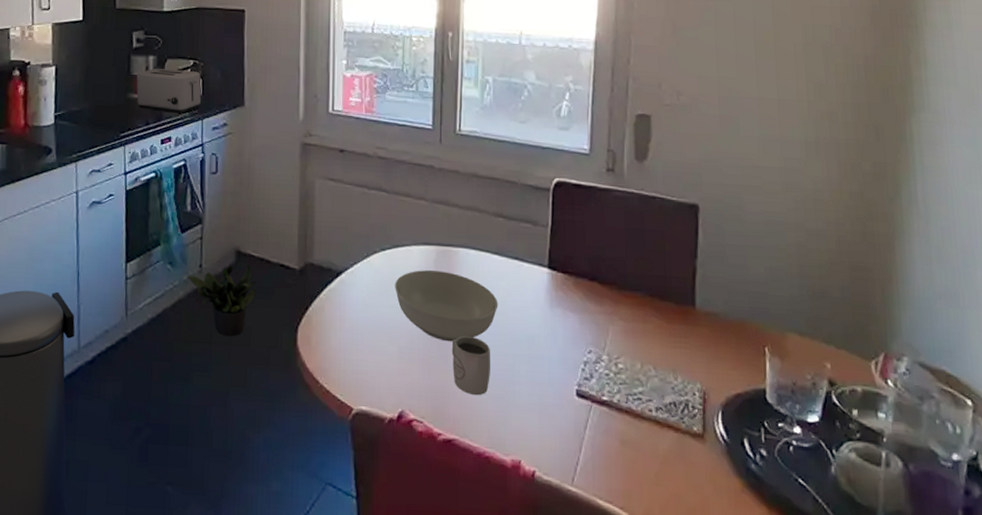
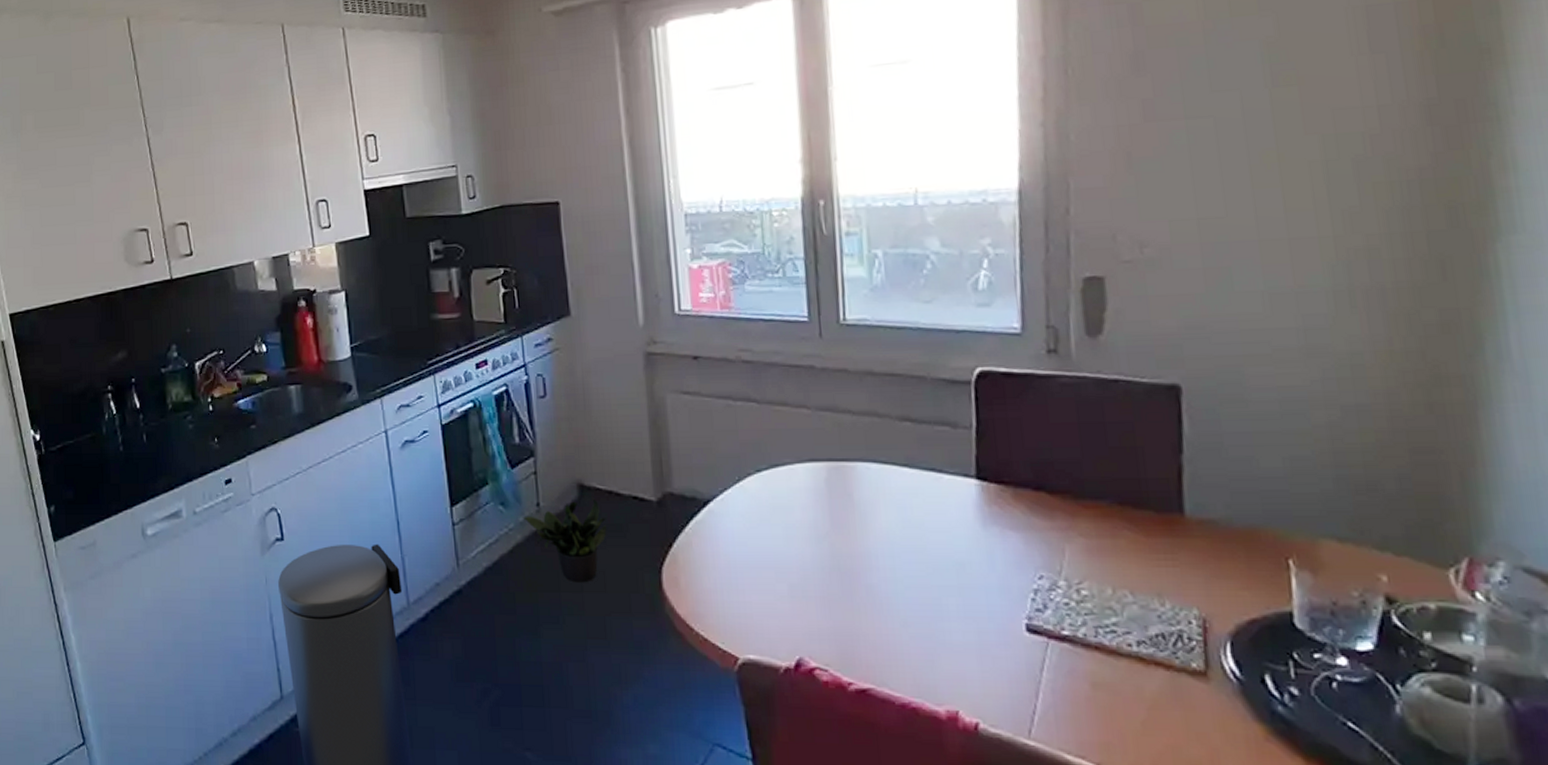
toaster: present [136,68,201,113] -> none [438,280,518,332]
bowl: present [395,270,498,342] -> none [777,492,914,575]
mug: present [451,336,490,396] -> none [856,567,910,637]

